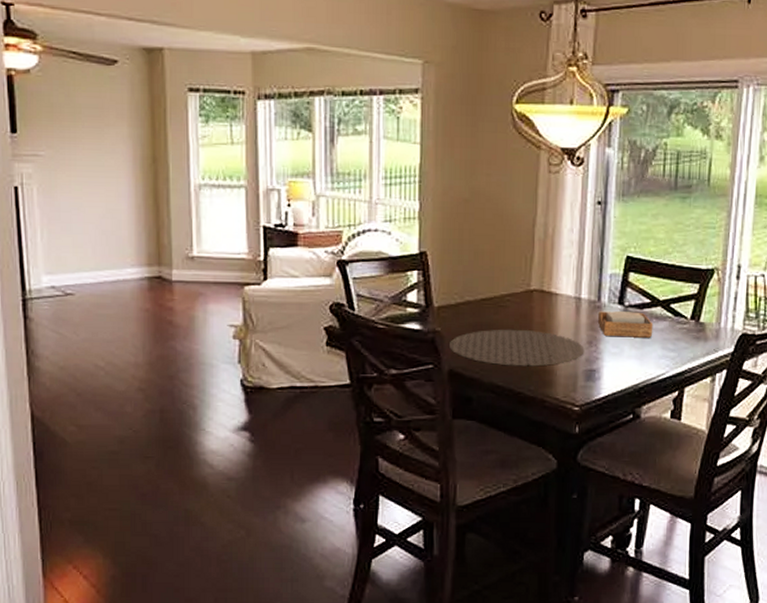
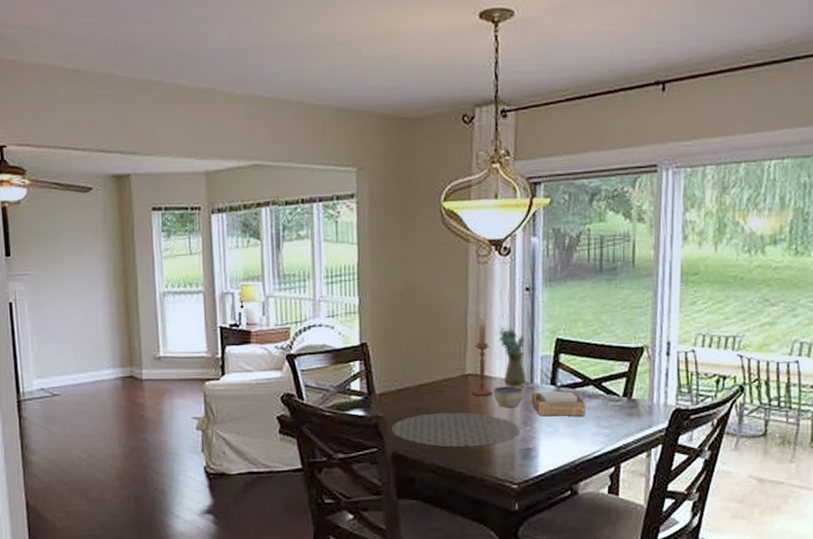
candlestick: none [535,229,557,314] -> present [471,316,492,397]
bowl: none [559,304,591,326] -> present [493,386,525,407]
vase: none [567,240,594,308] -> present [498,326,527,390]

